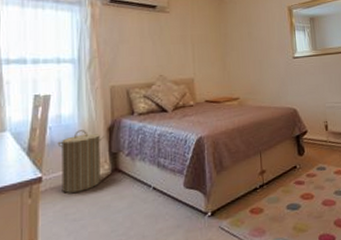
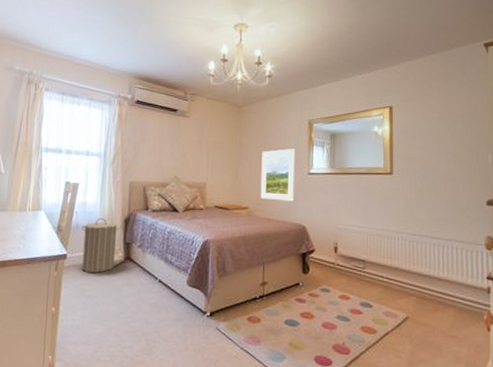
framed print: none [247,35,284,88] -> present [260,149,296,202]

